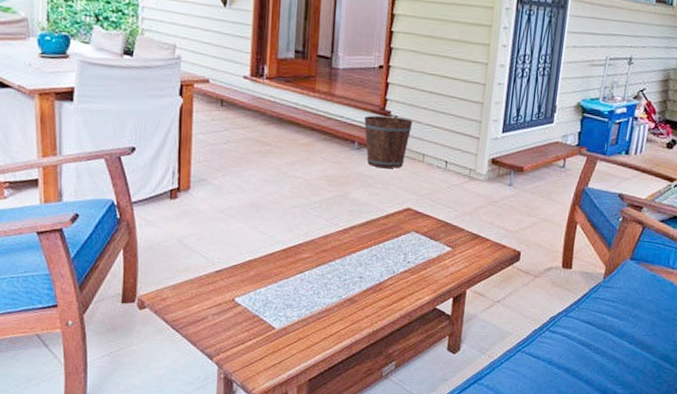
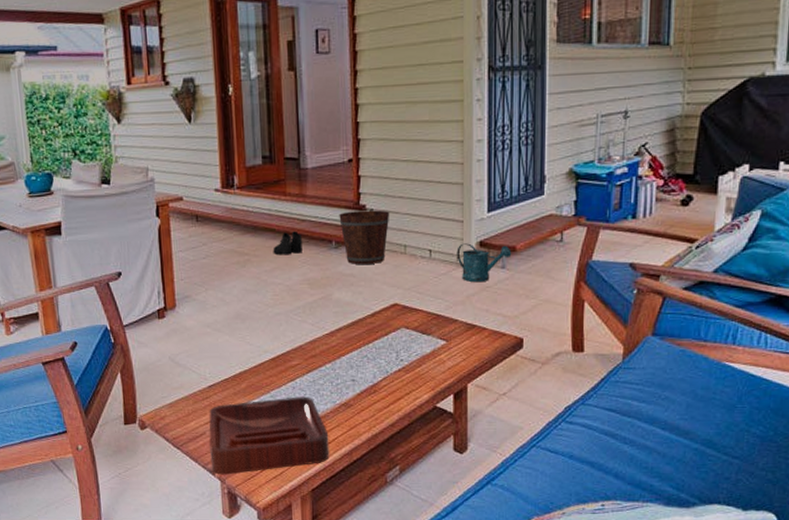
decorative tray: none [209,288,331,360] -> present [209,396,330,475]
boots: none [295,127,327,151] -> present [273,231,303,255]
watering can: none [470,159,520,196] -> present [457,243,512,282]

